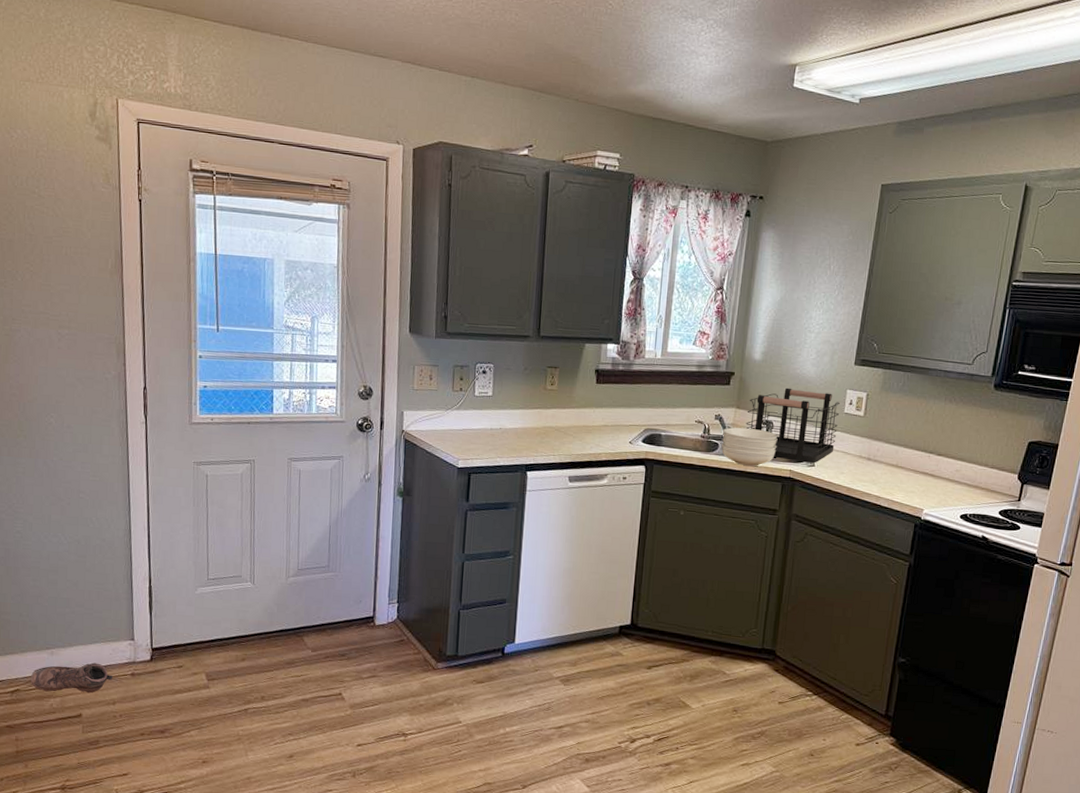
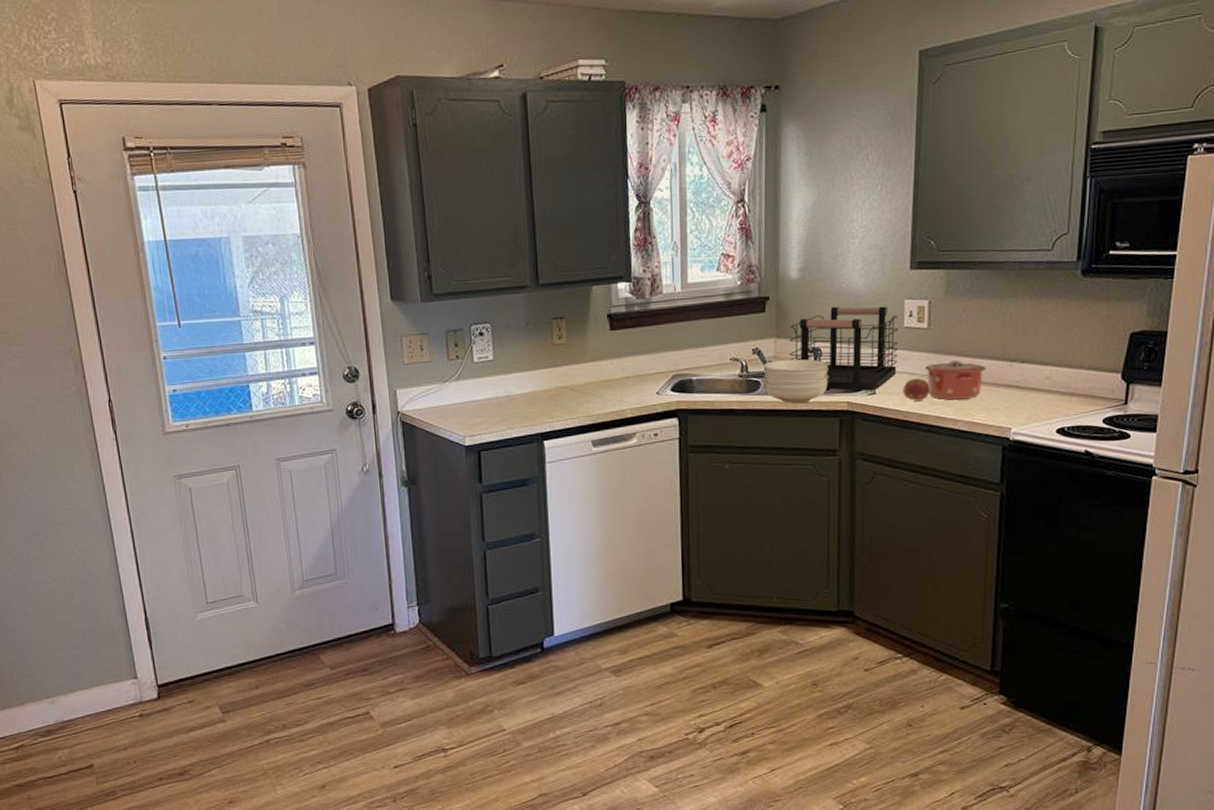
boot: present [30,662,113,694] -> none [33,707,121,744]
fruit: none [837,457,860,477] -> present [903,377,930,401]
casserole: none [857,445,908,481] -> present [924,359,986,400]

